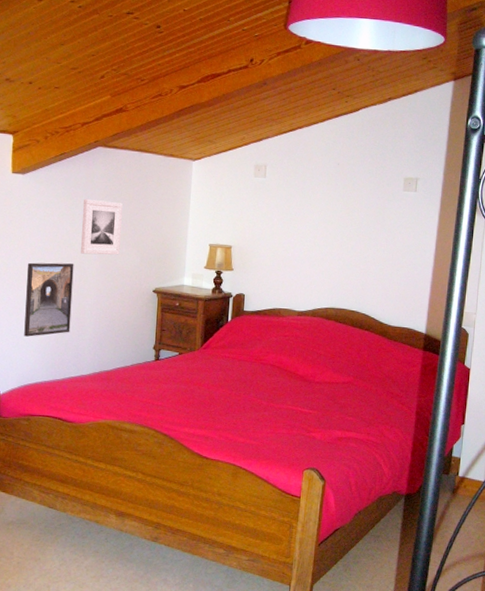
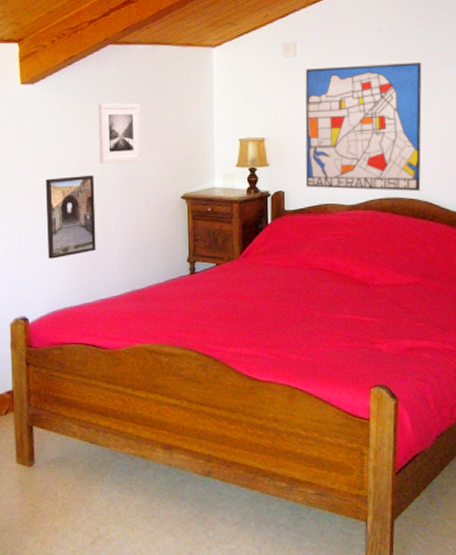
wall art: none [263,189,371,304] -> present [305,62,422,191]

